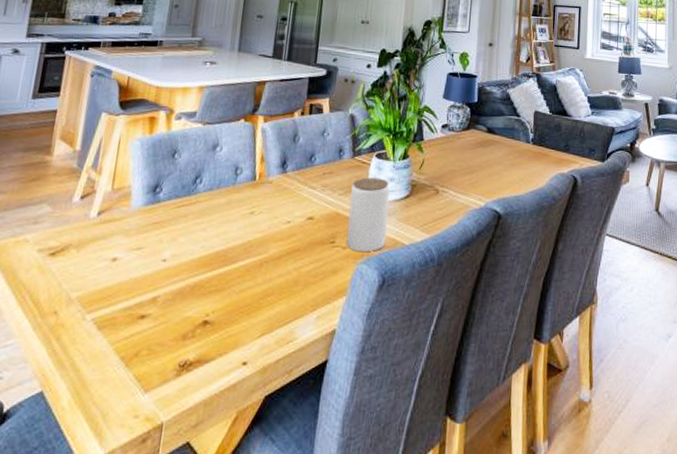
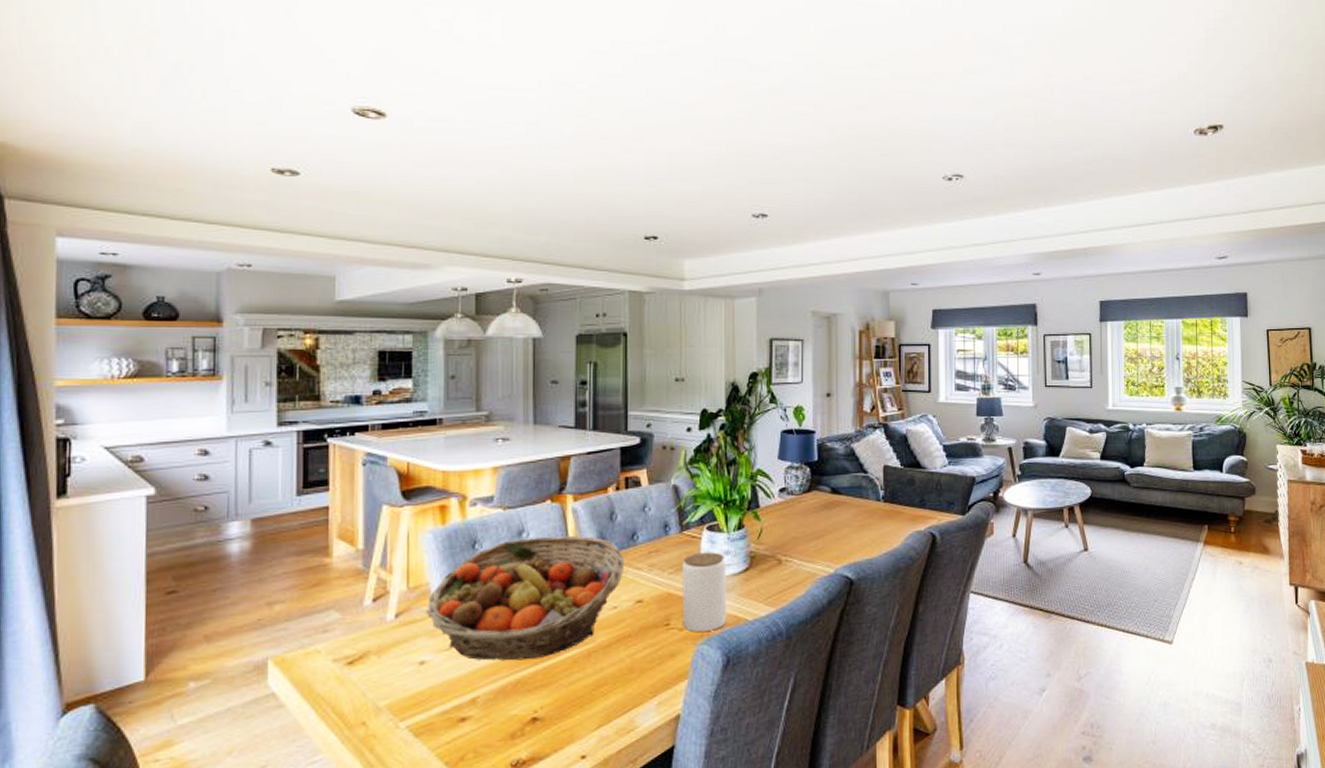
fruit basket: none [124,152,302,265] -> present [425,535,625,661]

